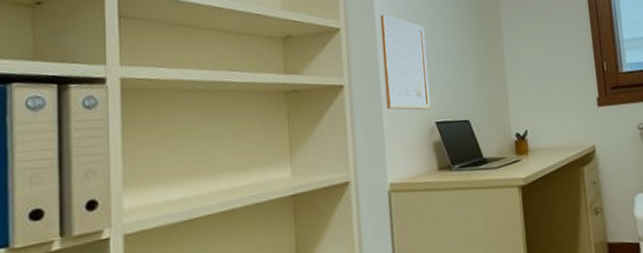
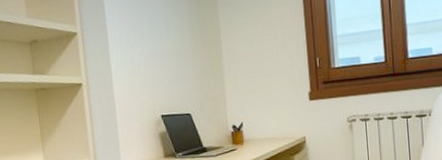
picture frame: present [380,14,431,111] -> none [111,18,157,105]

